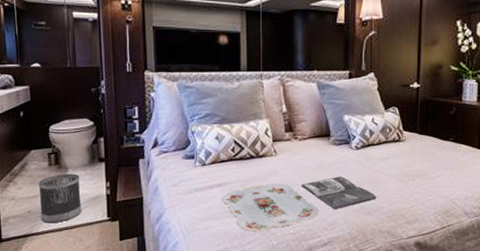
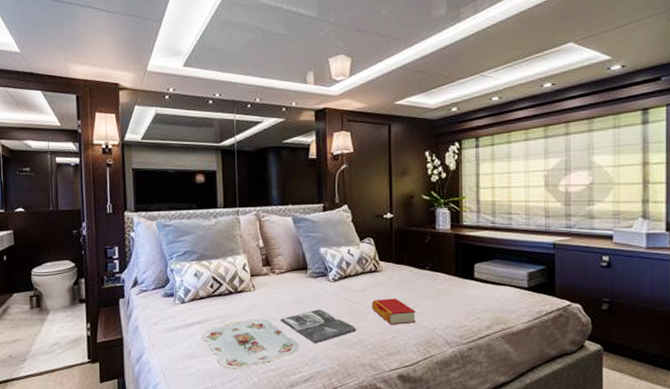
wastebasket: present [38,173,82,223] -> none [20,315,63,367]
book: none [392,168,436,194] -> present [371,298,416,325]

